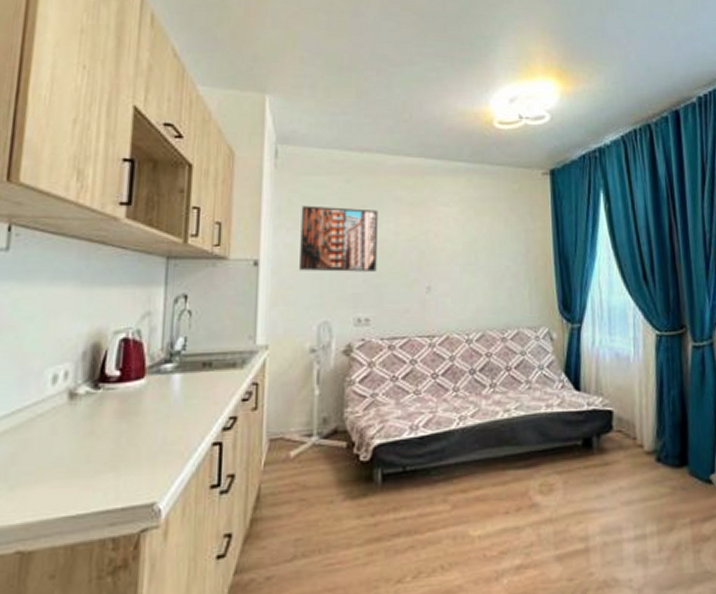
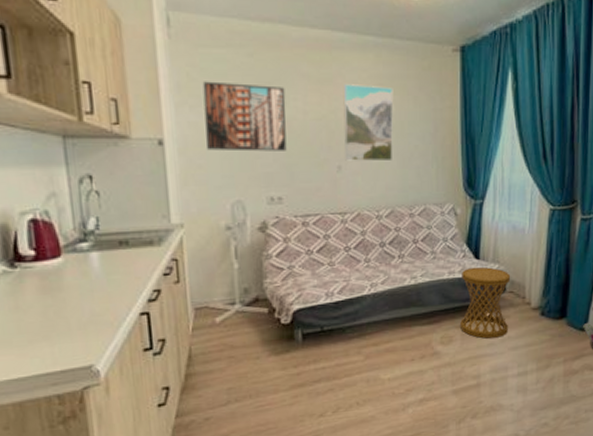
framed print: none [434,207,485,283] -> present [343,84,394,162]
side table: none [560,399,619,489] -> present [459,267,511,339]

